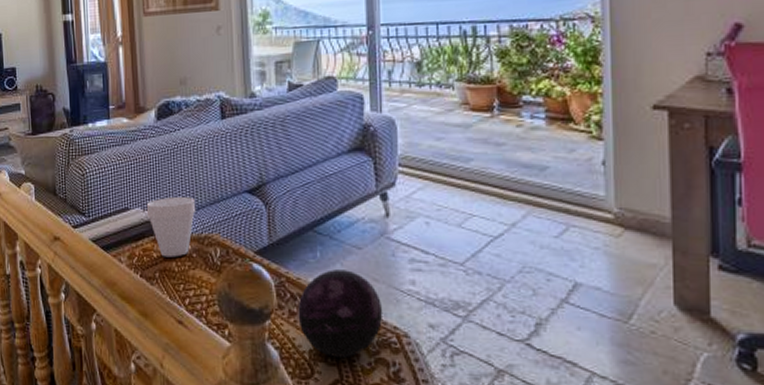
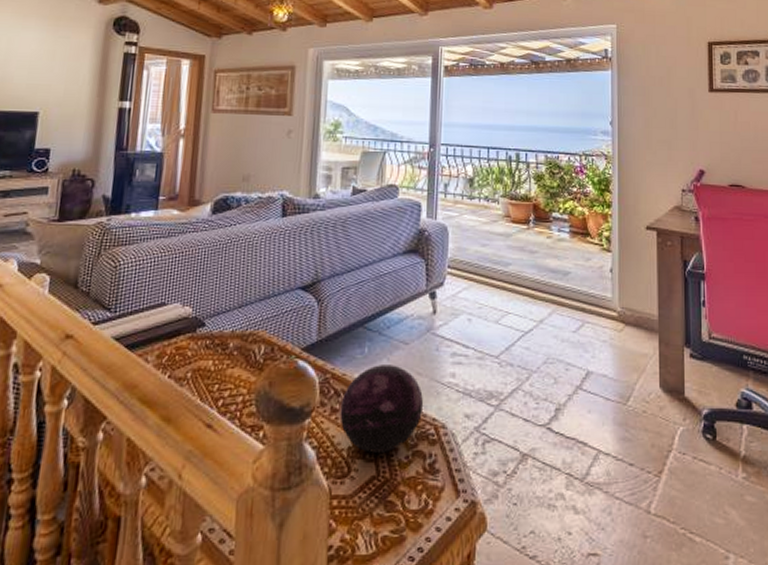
cup: present [146,197,196,257] -> none [186,293,244,356]

